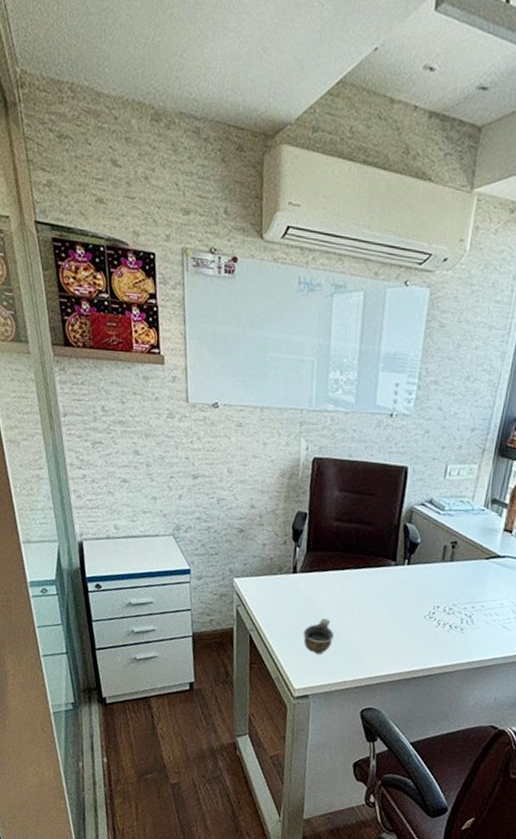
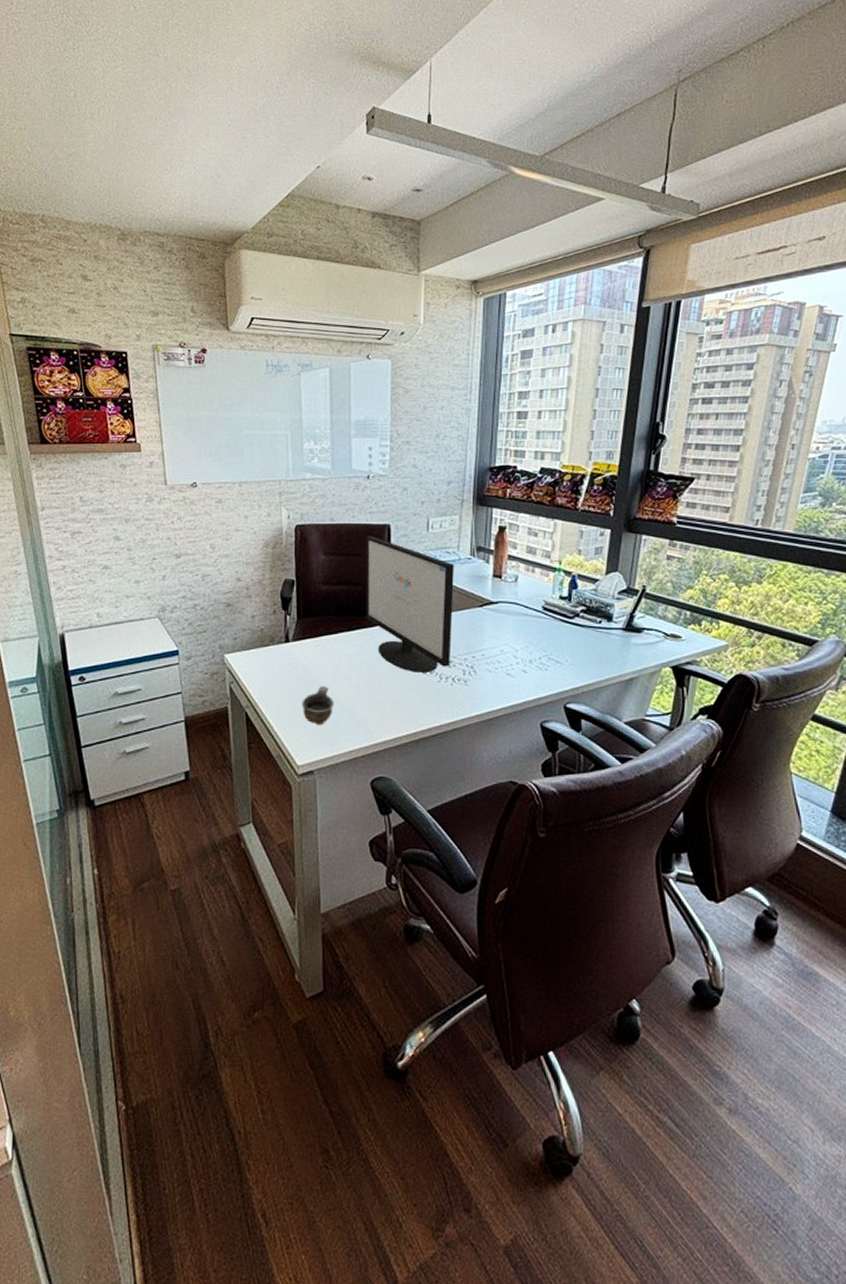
computer monitor: none [373,476,466,617] -> present [366,536,454,673]

